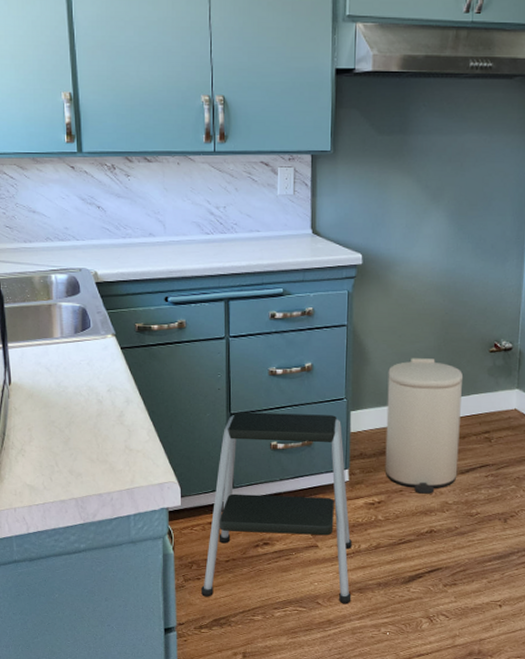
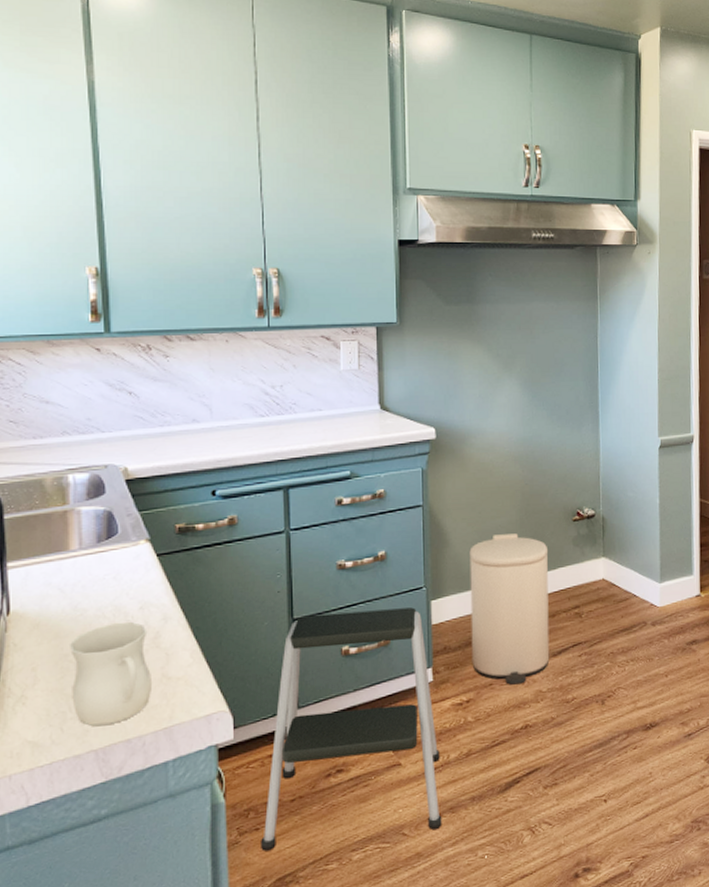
mug: none [56,401,118,481] -> present [70,622,153,726]

